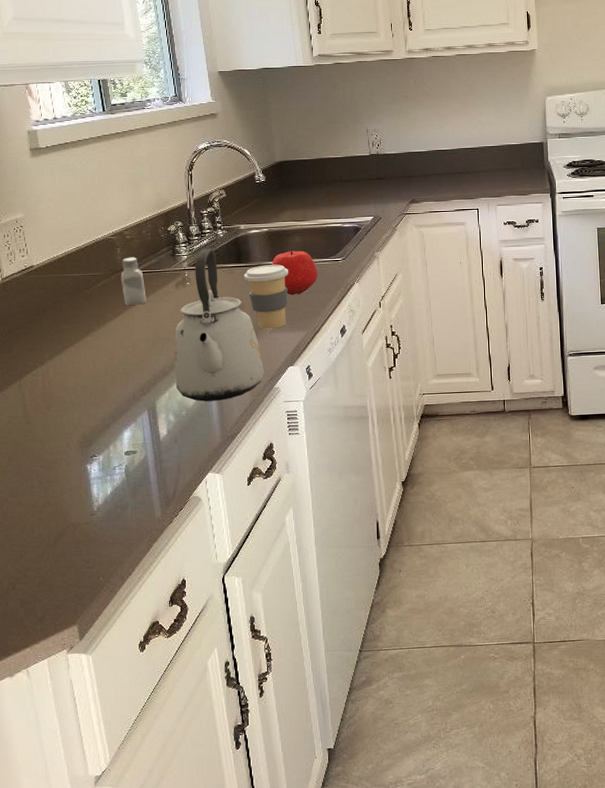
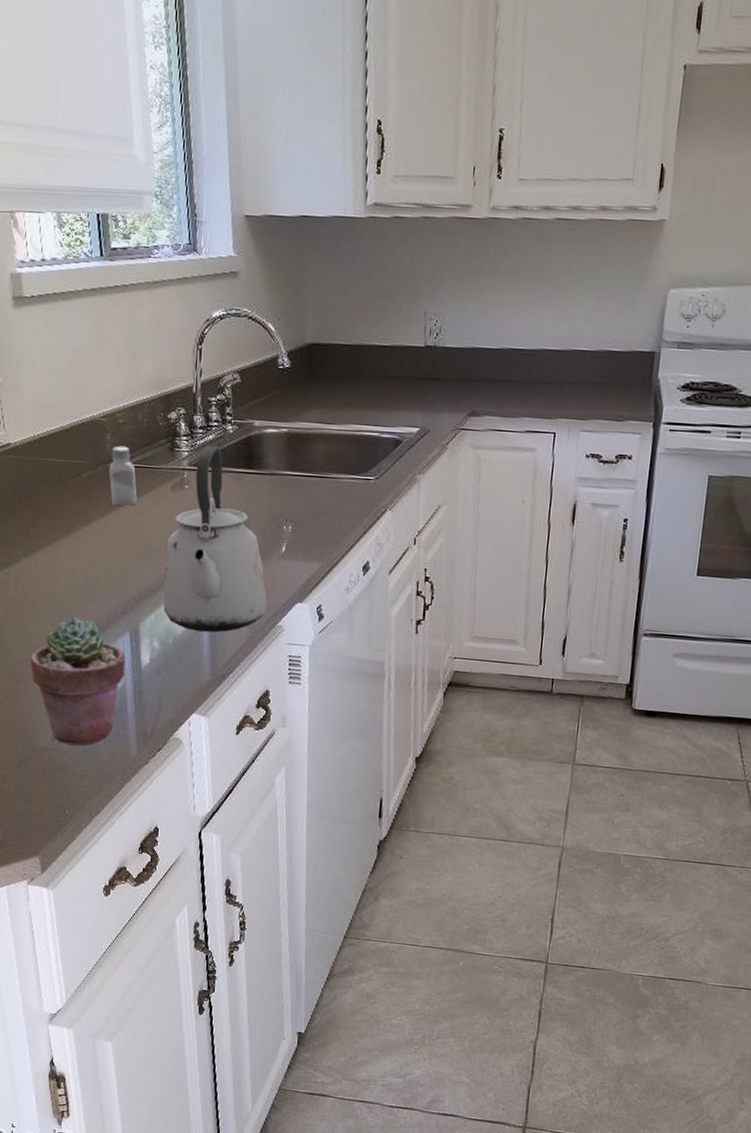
potted succulent: none [60,404,147,518] -> present [30,617,126,746]
coffee cup: present [243,264,288,329] -> none [253,474,307,555]
apple: present [272,248,318,295] -> none [288,457,343,517]

